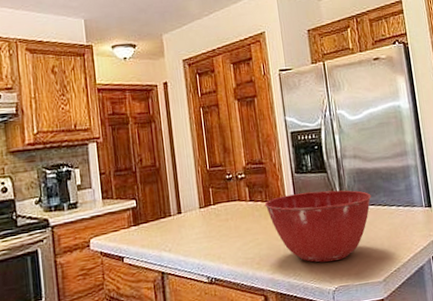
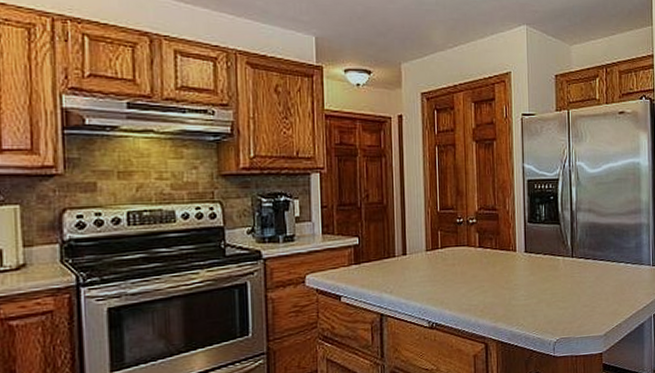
mixing bowl: present [264,190,372,263] -> none [493,242,602,314]

